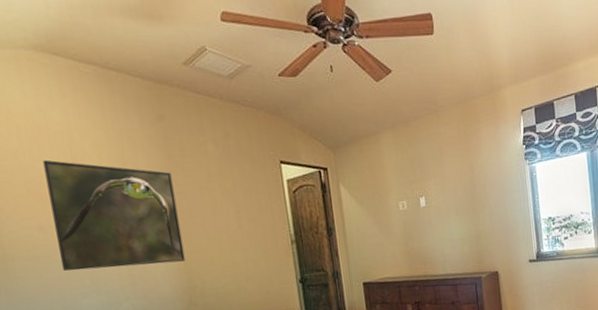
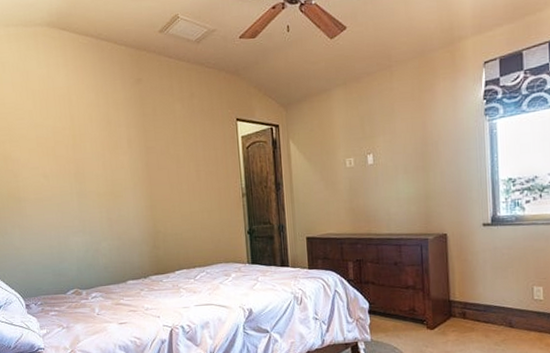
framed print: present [43,159,186,271] -> none [49,118,152,213]

